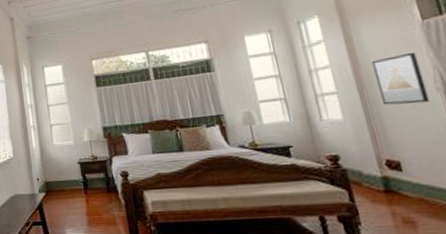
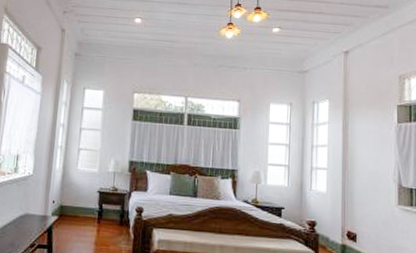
wall art: present [371,52,430,106] -> none [356,147,387,190]

